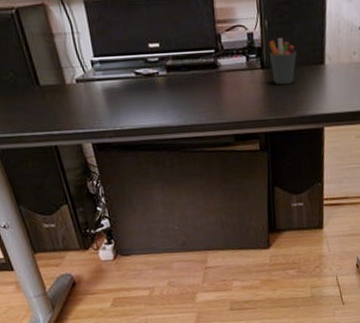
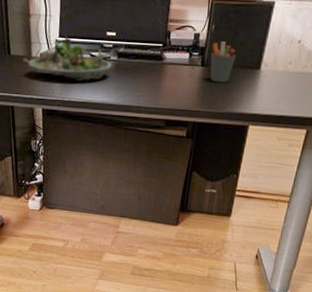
succulent planter: none [55,53,163,106] -> present [22,35,114,82]

